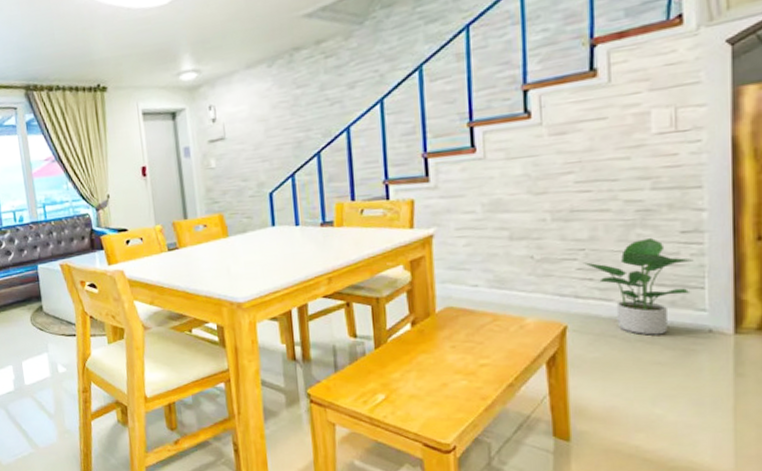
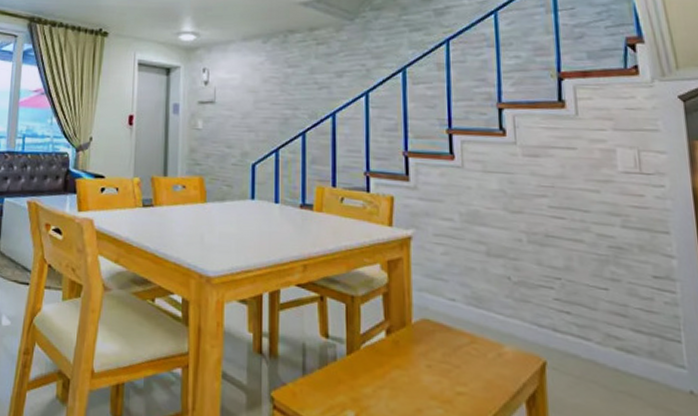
potted plant: present [582,237,694,335] -> none [559,277,668,388]

